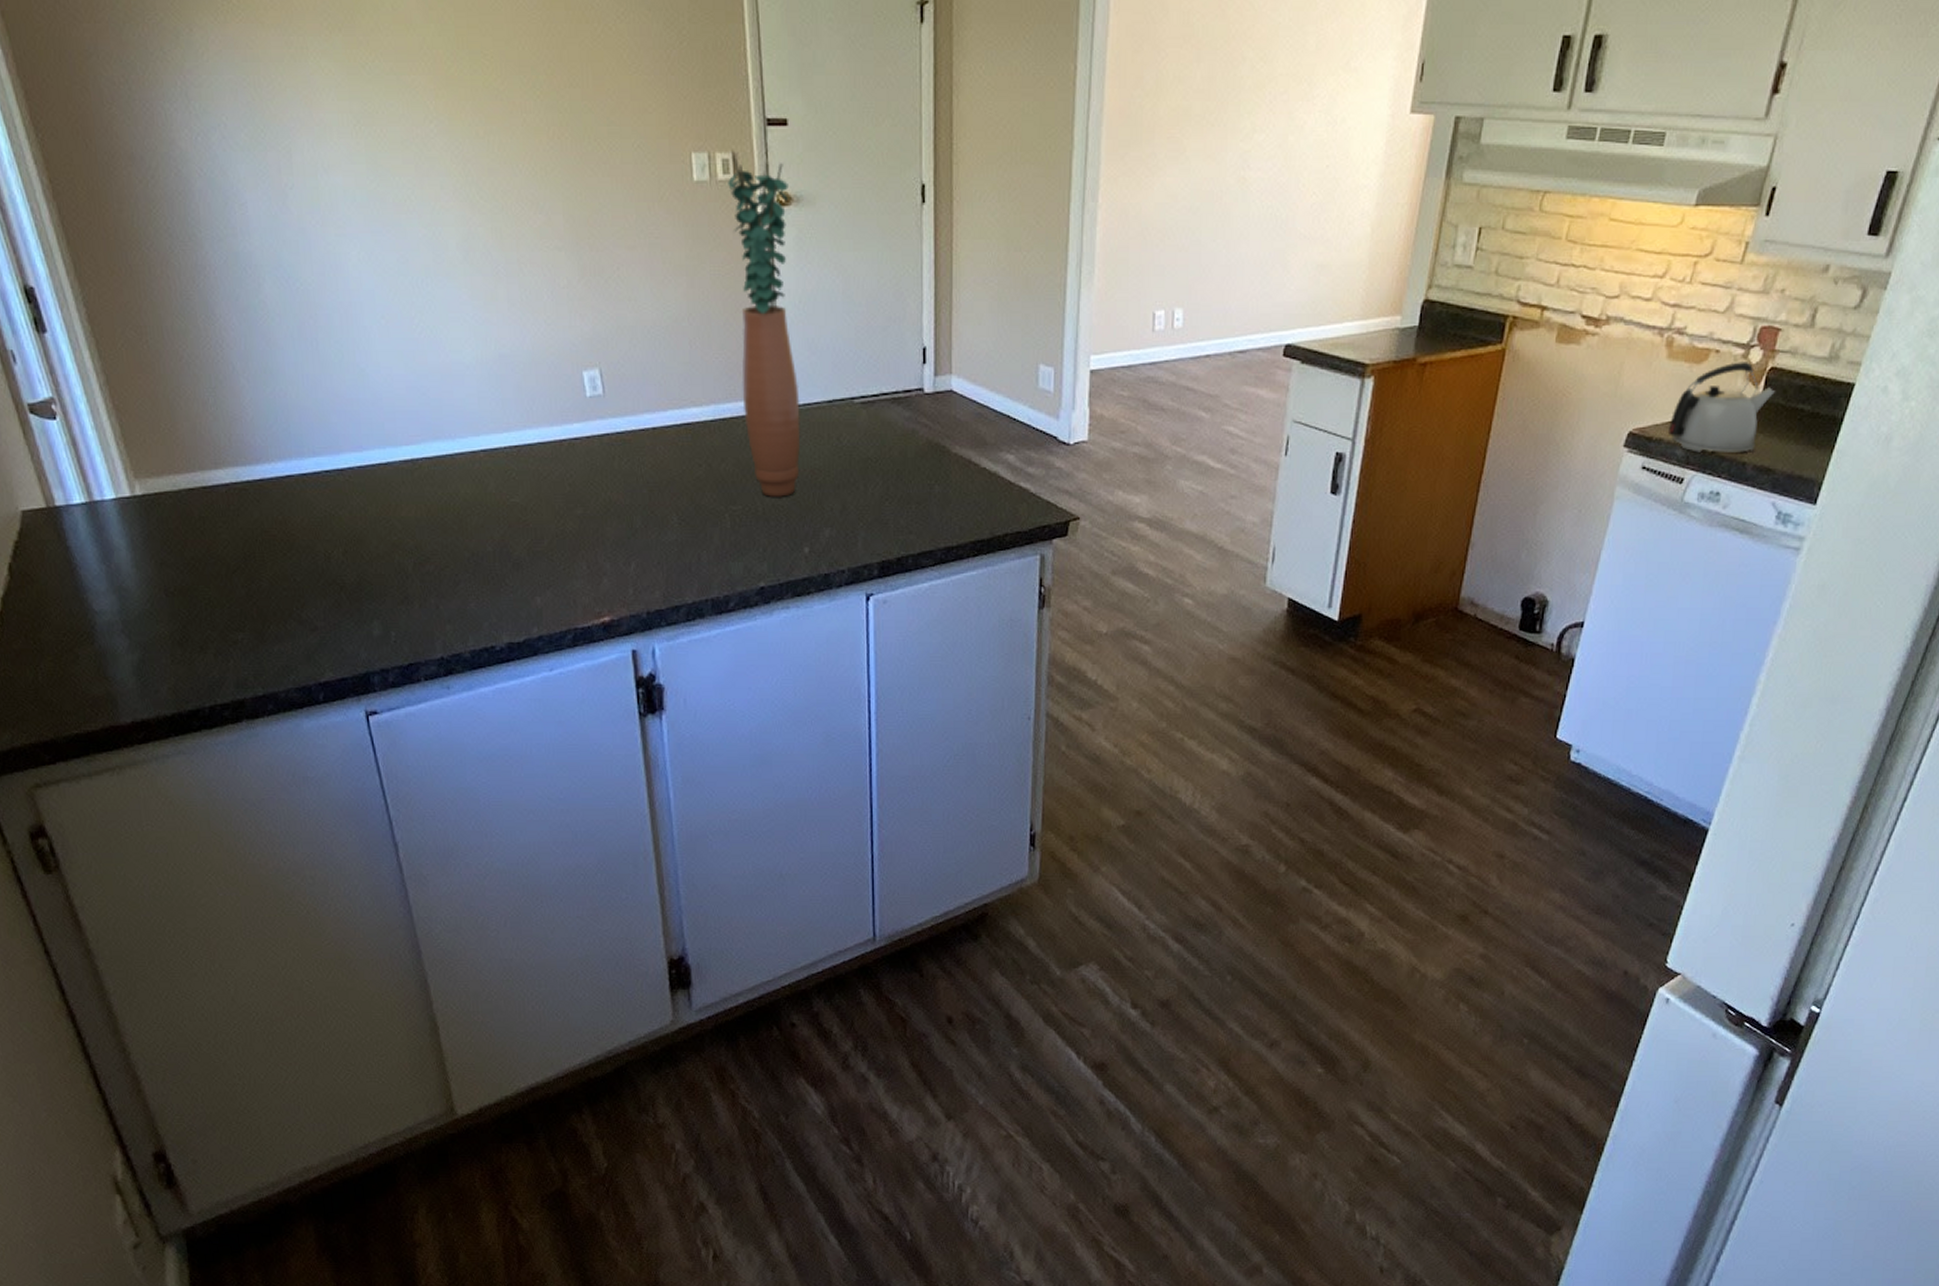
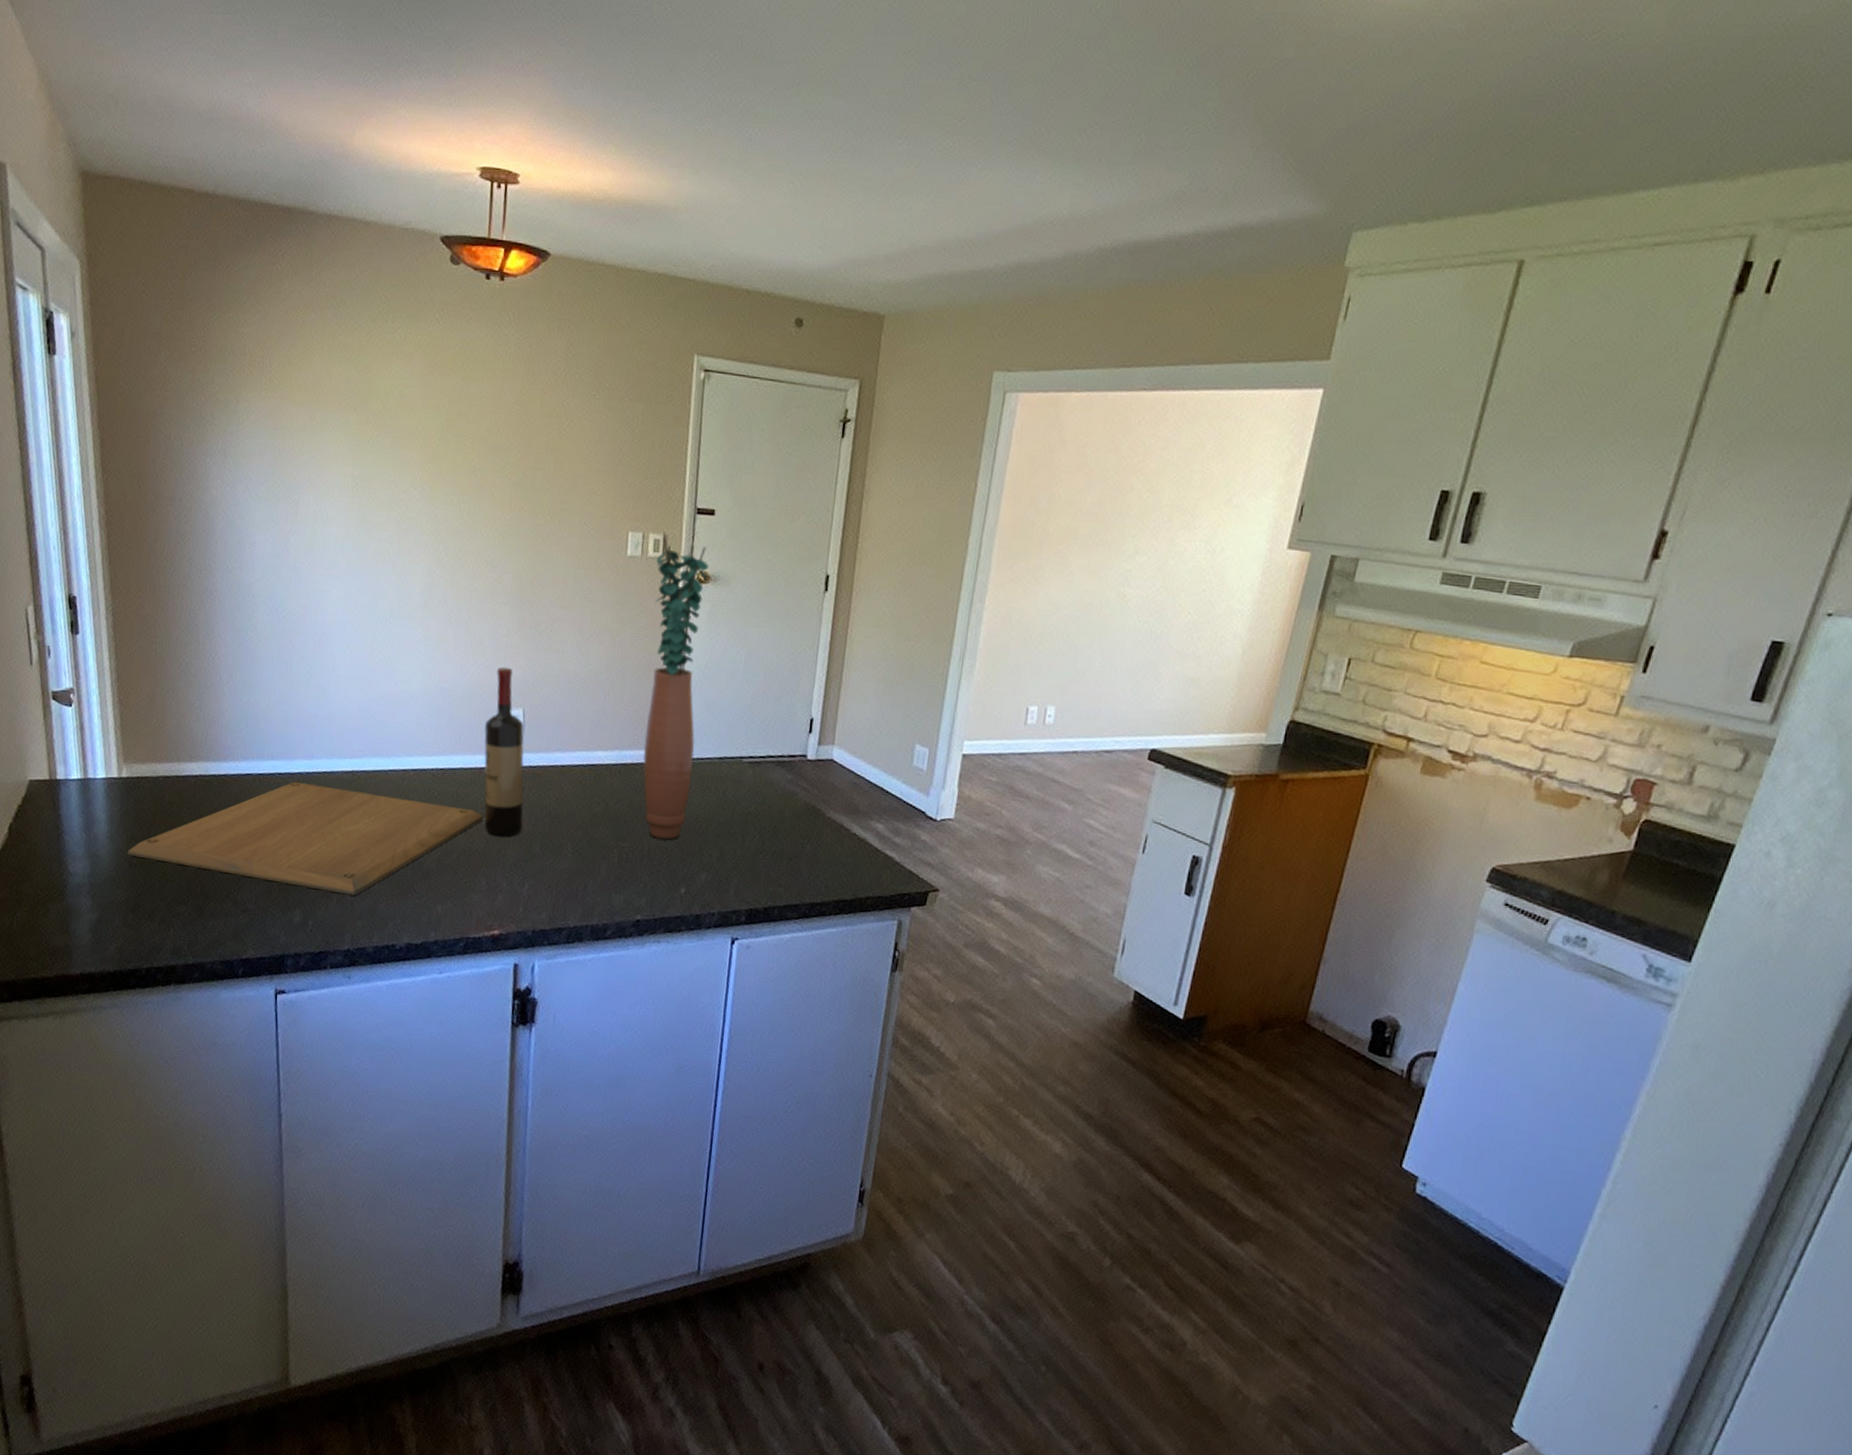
chopping board: none [160,478,573,598] -> present [127,781,484,896]
wine bottle: none [558,323,619,513] -> present [483,666,525,836]
kettle: present [1667,362,1776,453] -> none [1533,810,1650,902]

